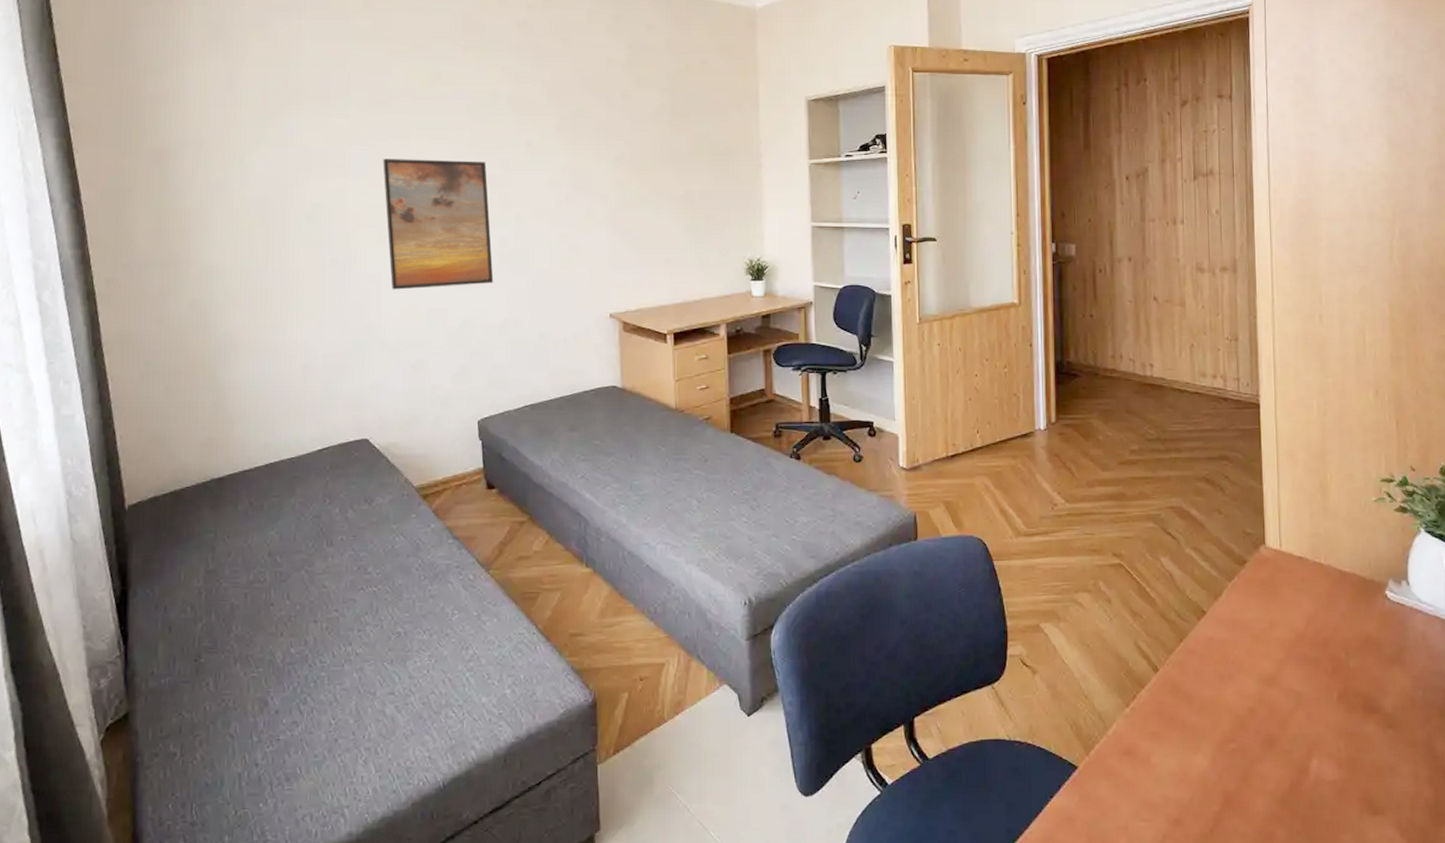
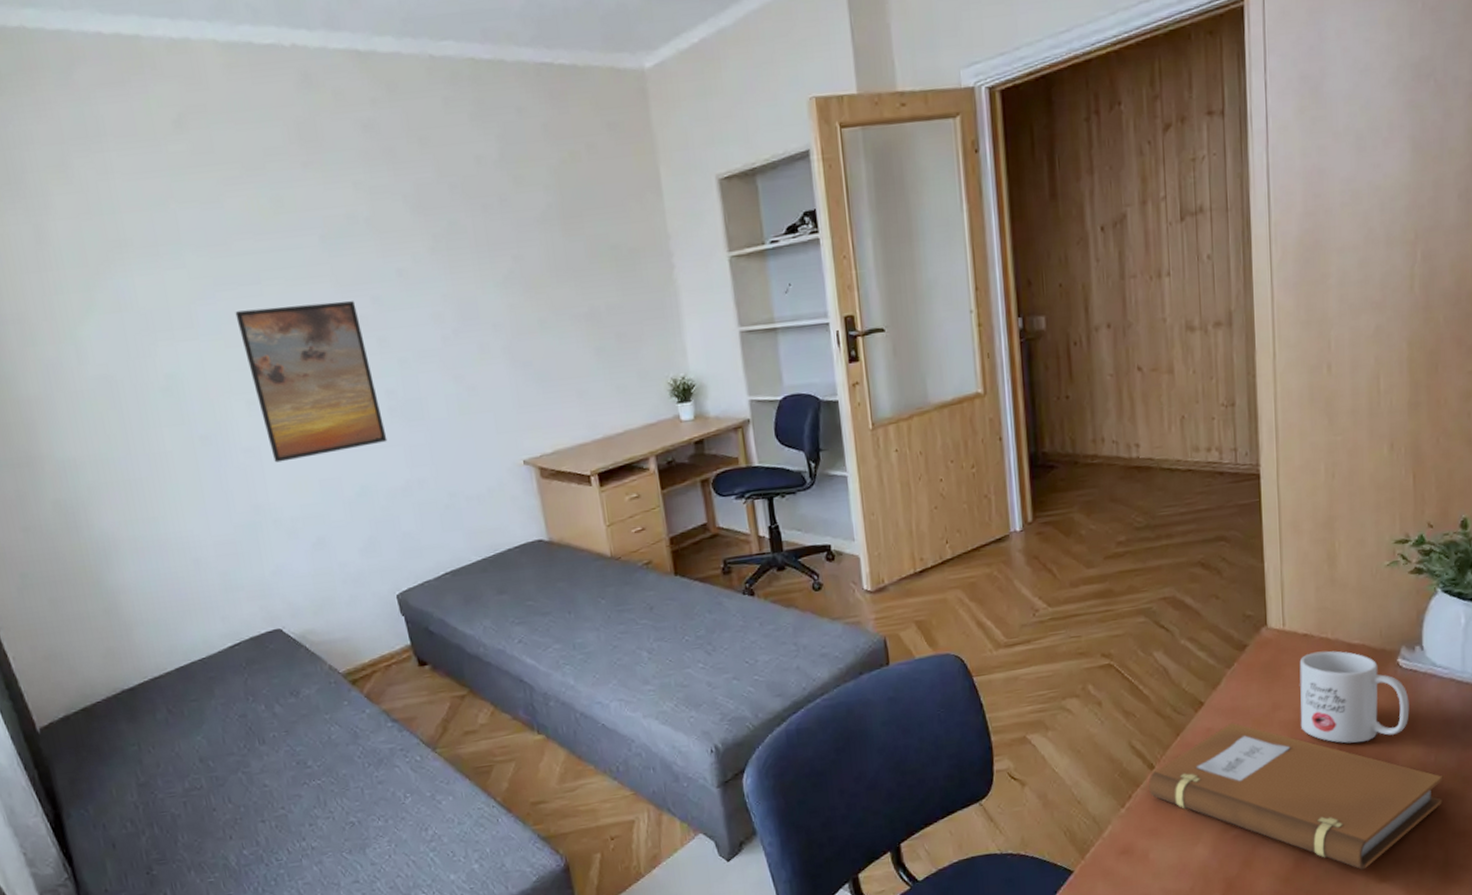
notebook: none [1153,635,1431,800] -> present [1149,723,1443,870]
mug: none [1295,575,1398,669] -> present [1299,650,1410,743]

